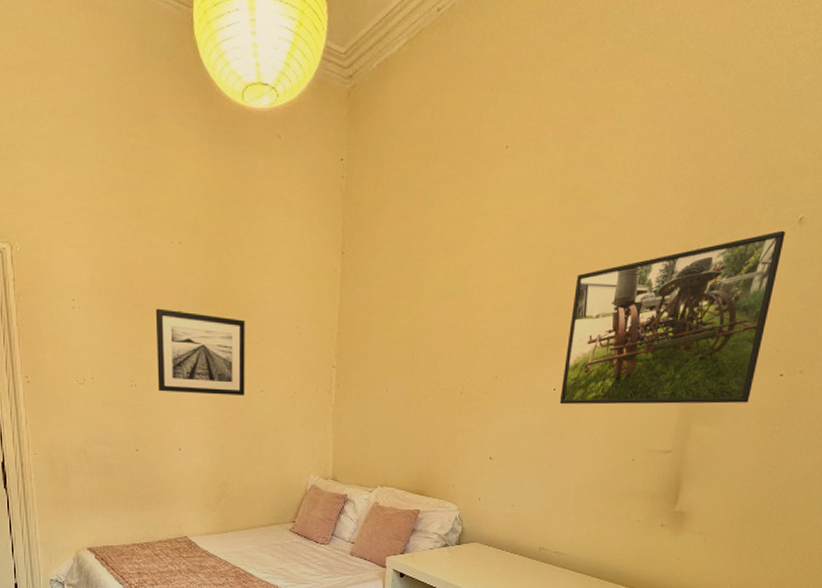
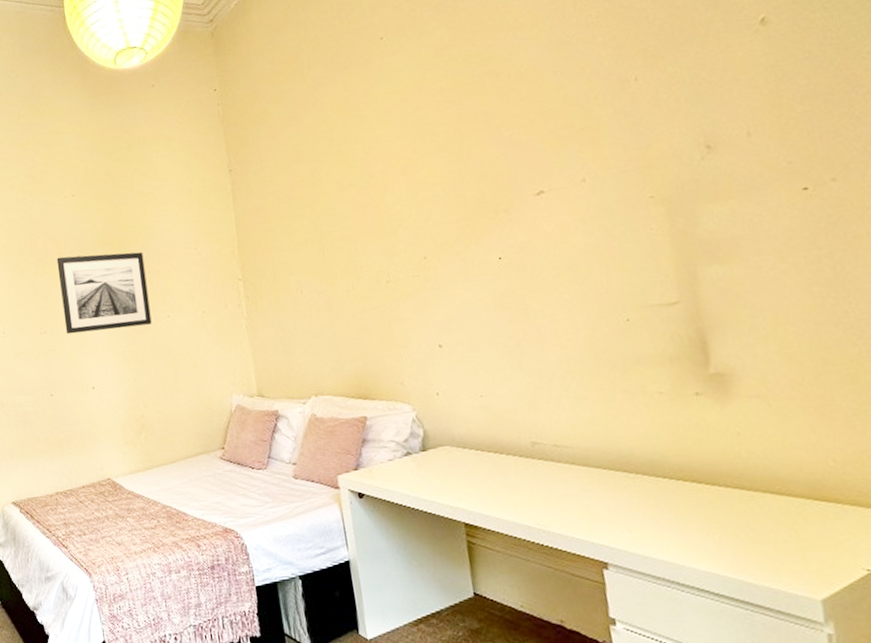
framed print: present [559,230,785,405] -> none [494,36,770,273]

